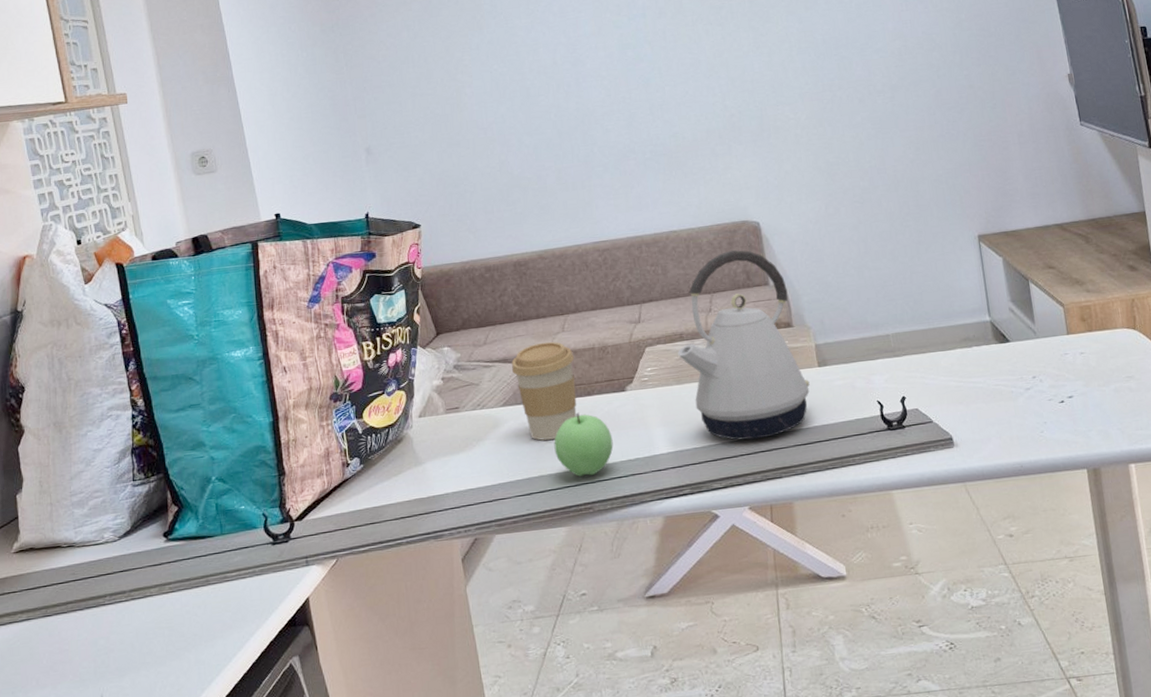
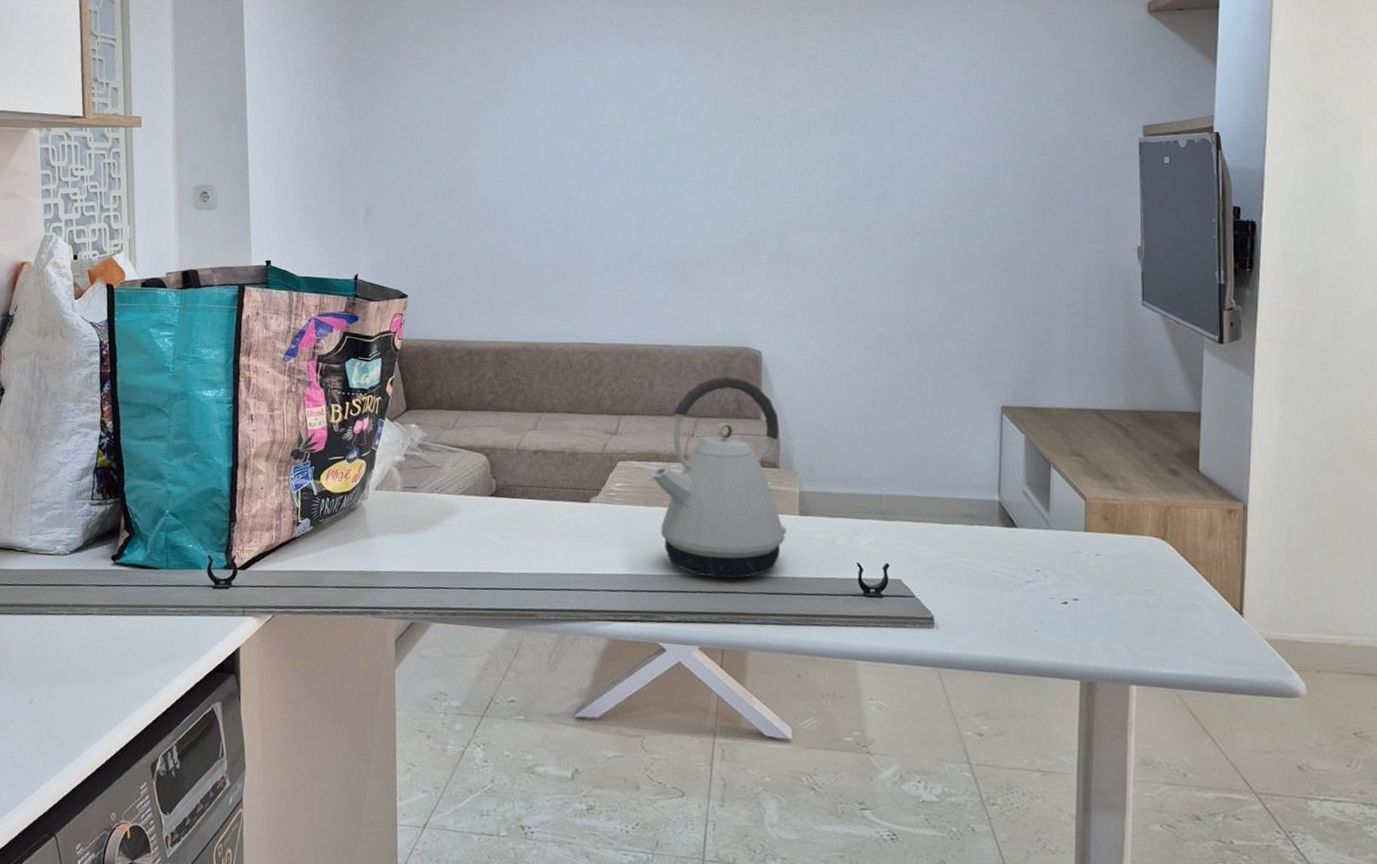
coffee cup: present [511,341,577,441] -> none [476,436,543,538]
apple: present [554,412,613,477] -> none [506,515,568,582]

